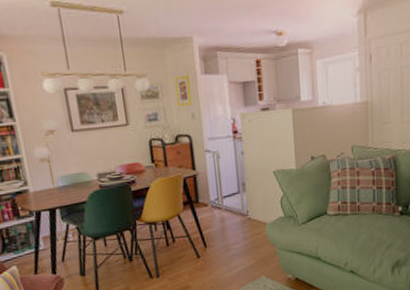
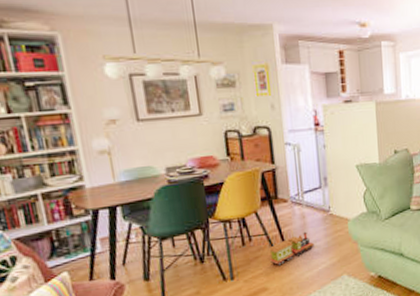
toy train: none [191,234,233,266] -> present [269,231,314,266]

